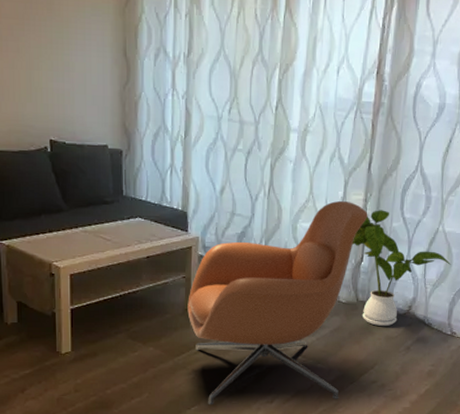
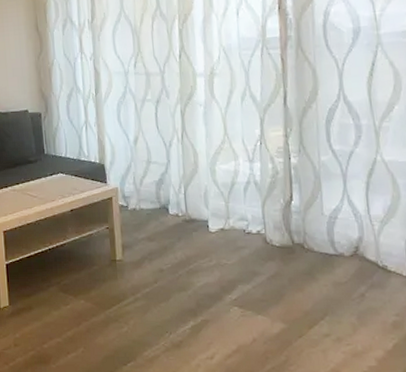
armchair: present [187,201,368,405] -> none [113,139,291,361]
house plant: present [352,210,452,326] -> none [278,144,400,270]

